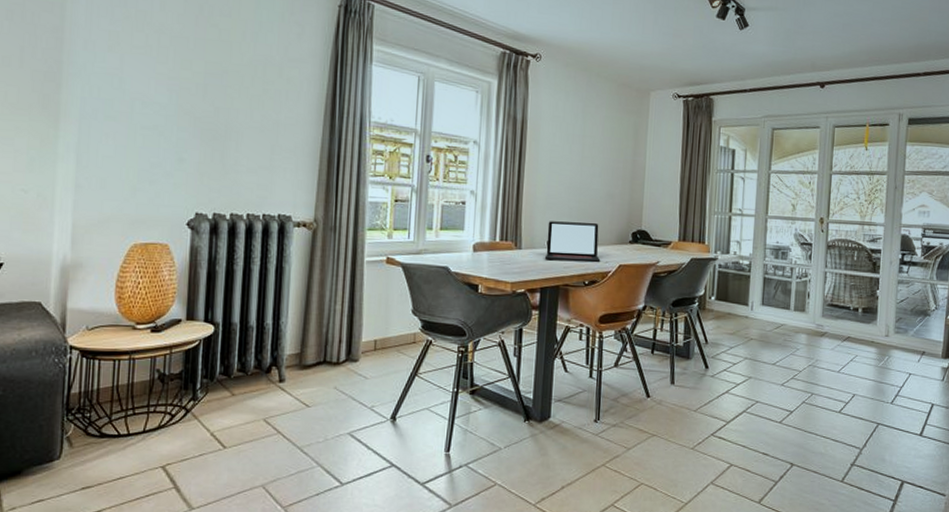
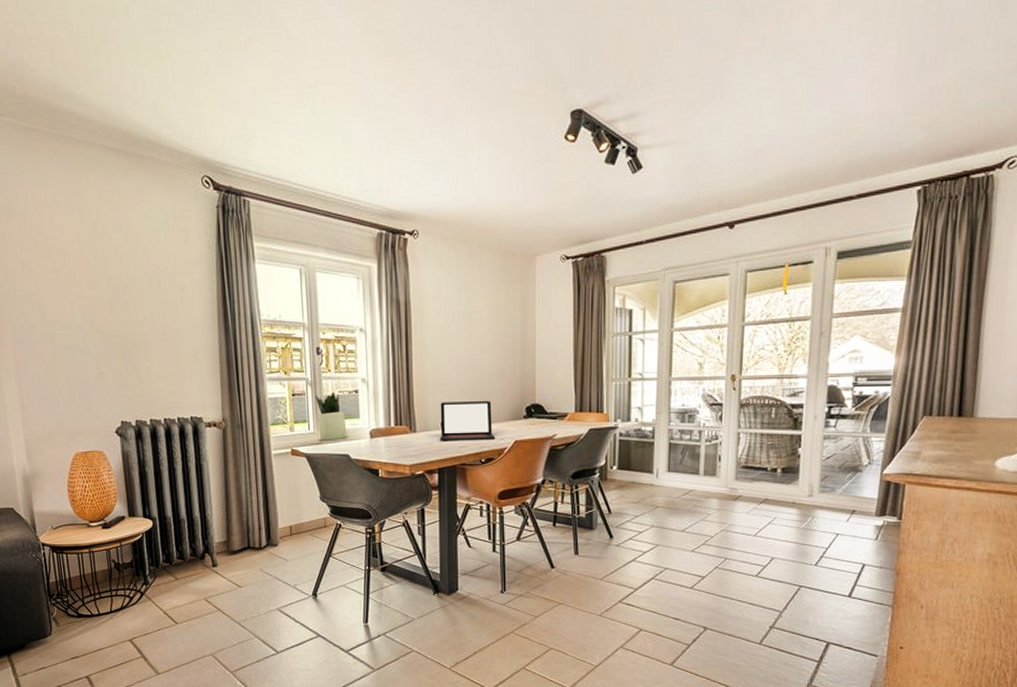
planter: none [417,201,452,253] -> present [314,391,350,442]

